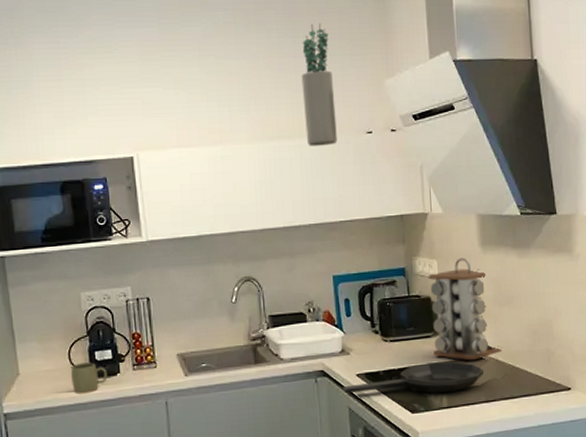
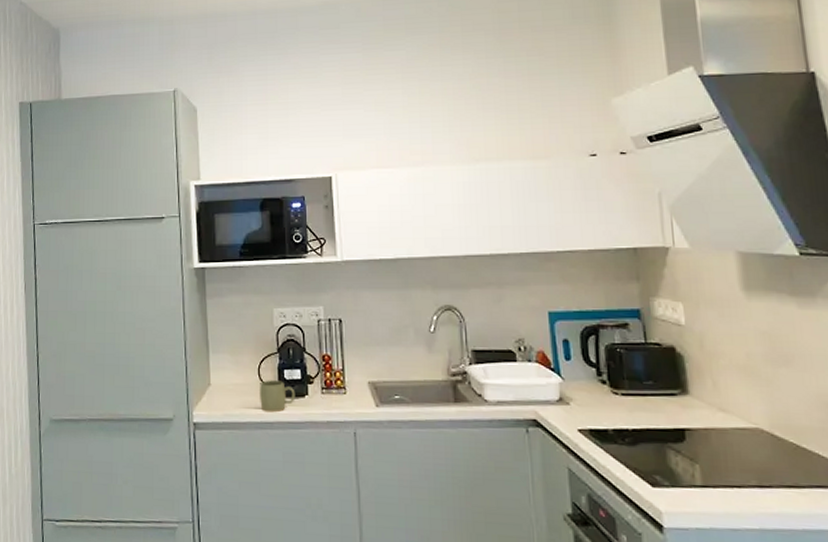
vase: present [301,23,337,146] -> none [512,42,554,169]
frying pan: present [343,361,483,394] -> none [561,426,753,469]
spice rack: present [428,257,503,361] -> none [671,302,781,431]

